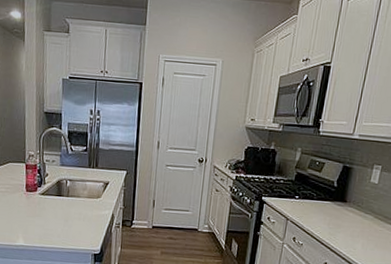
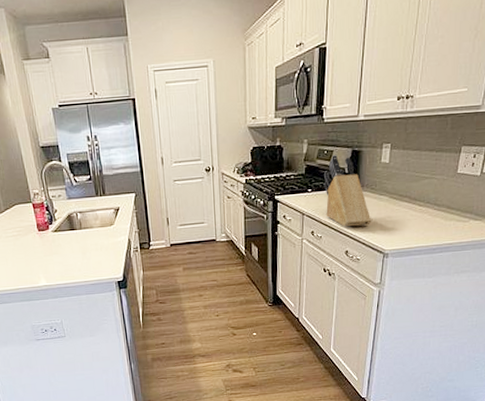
knife block: none [310,166,354,241] -> present [323,154,372,227]

